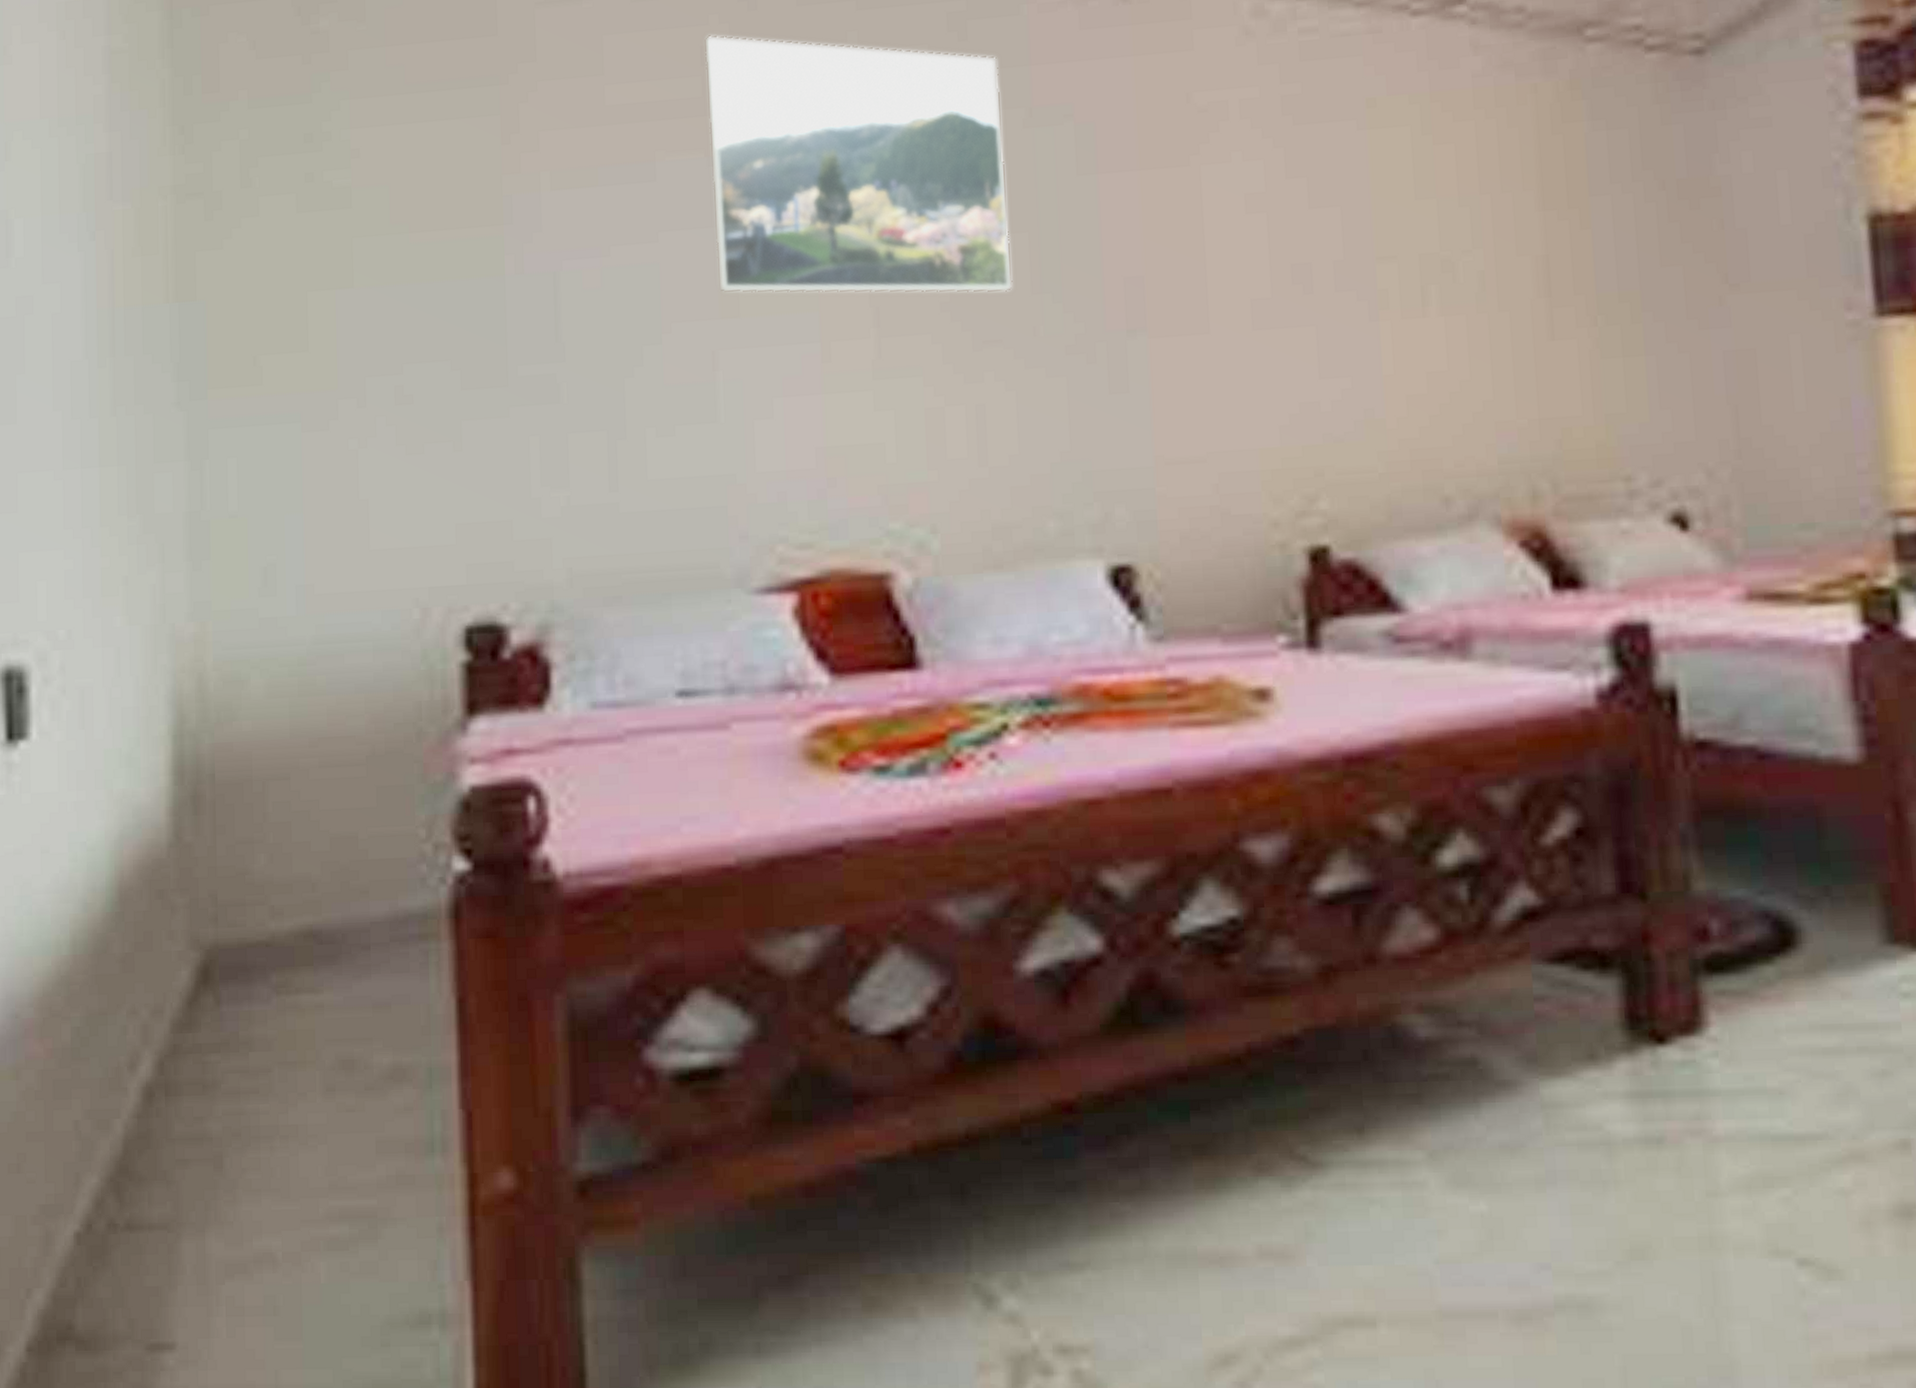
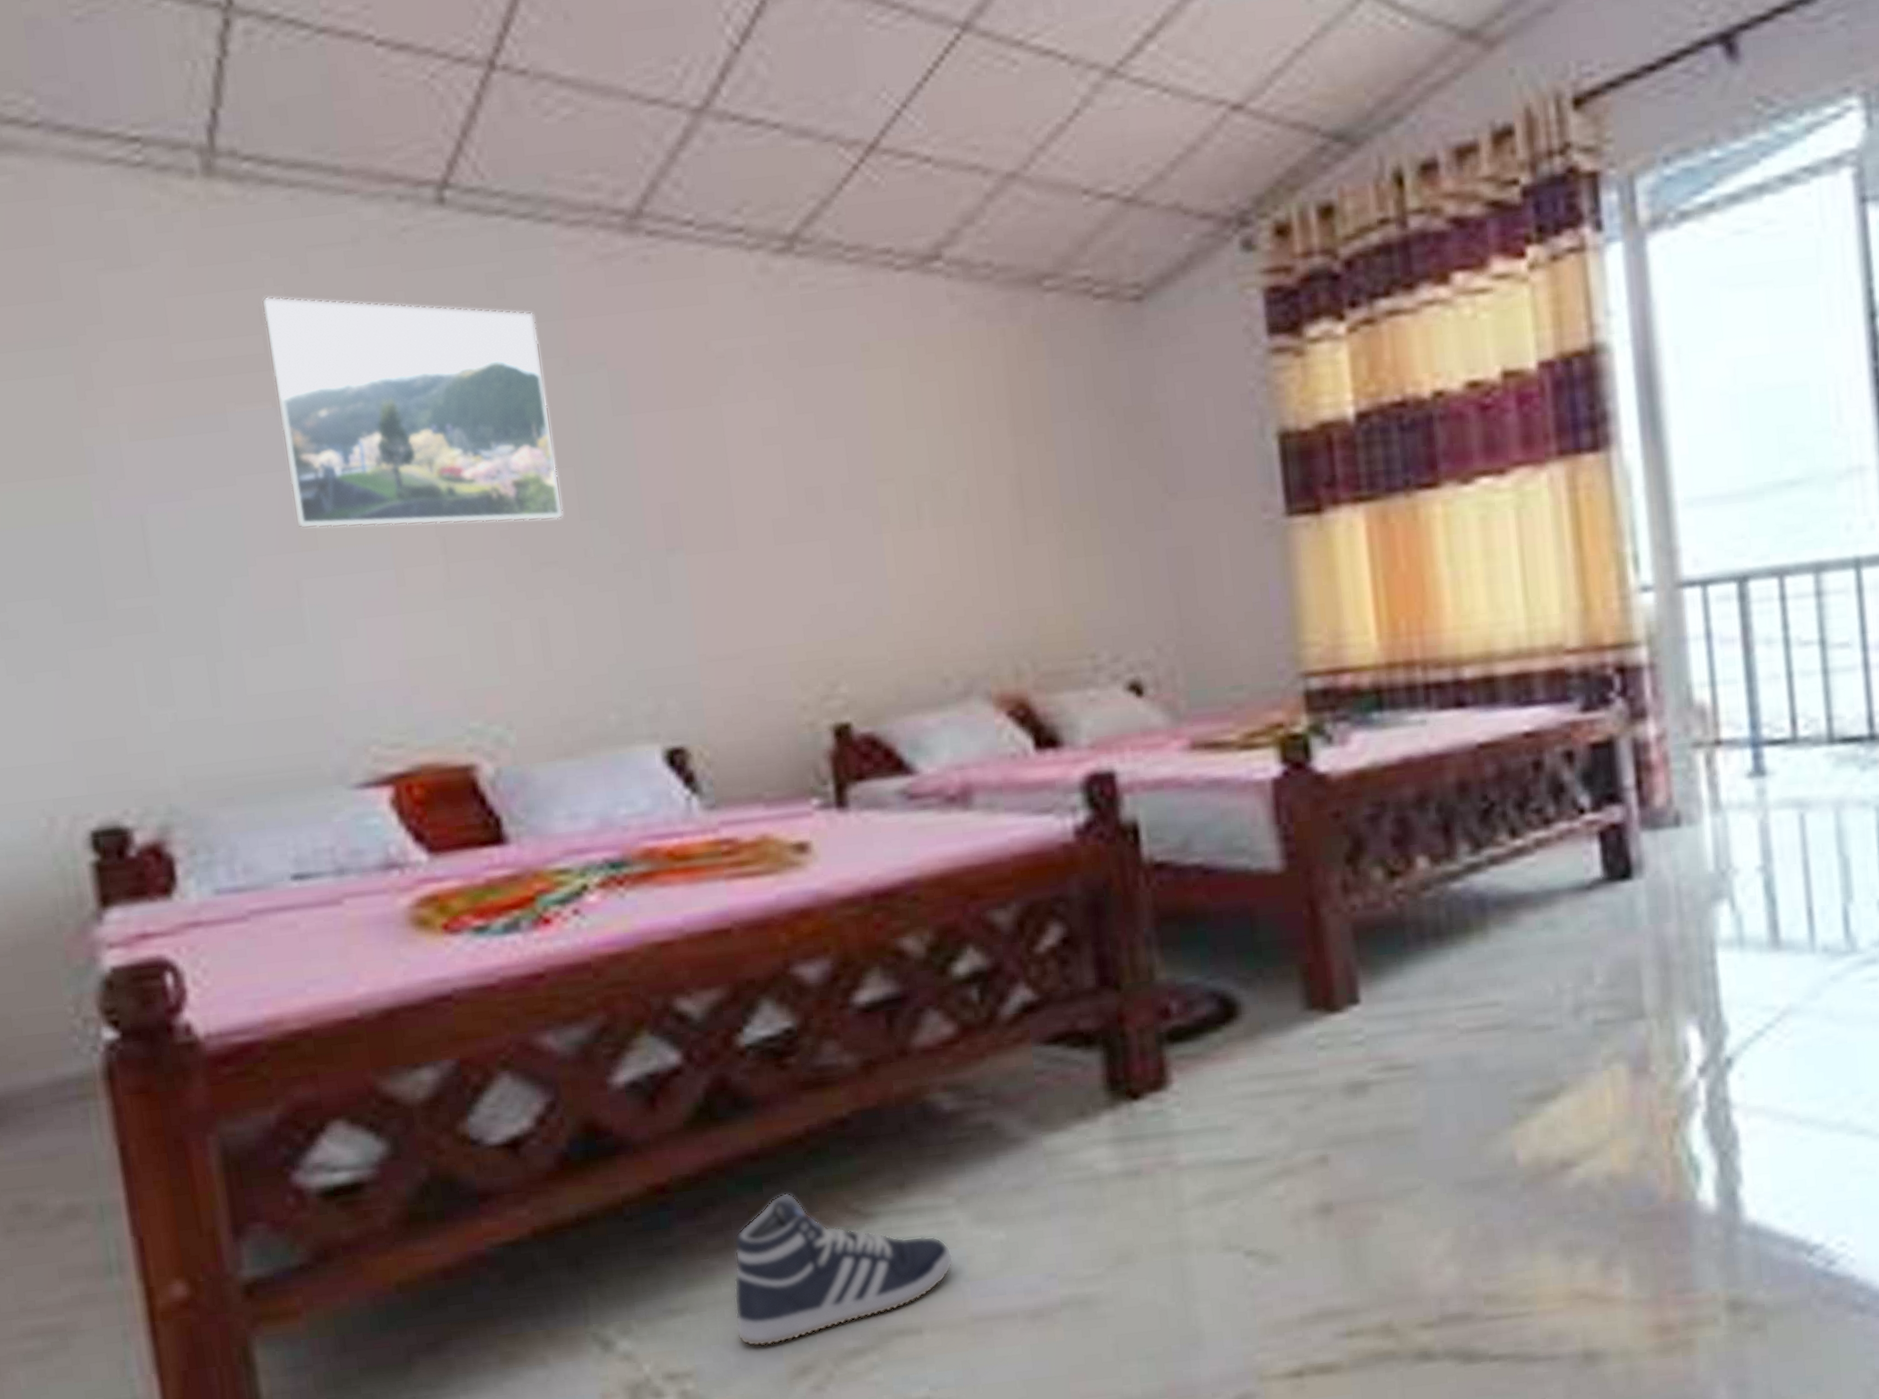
sneaker: none [1146,1127,1421,1323] -> present [734,1193,954,1347]

